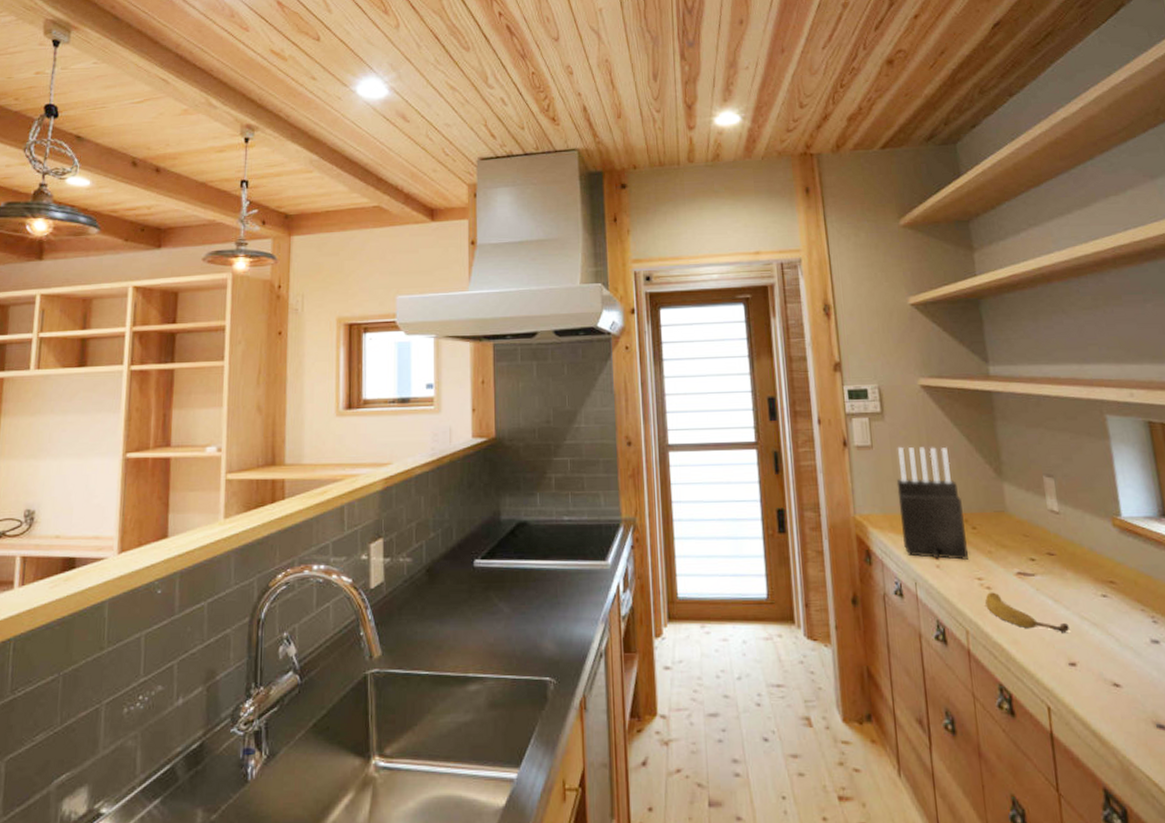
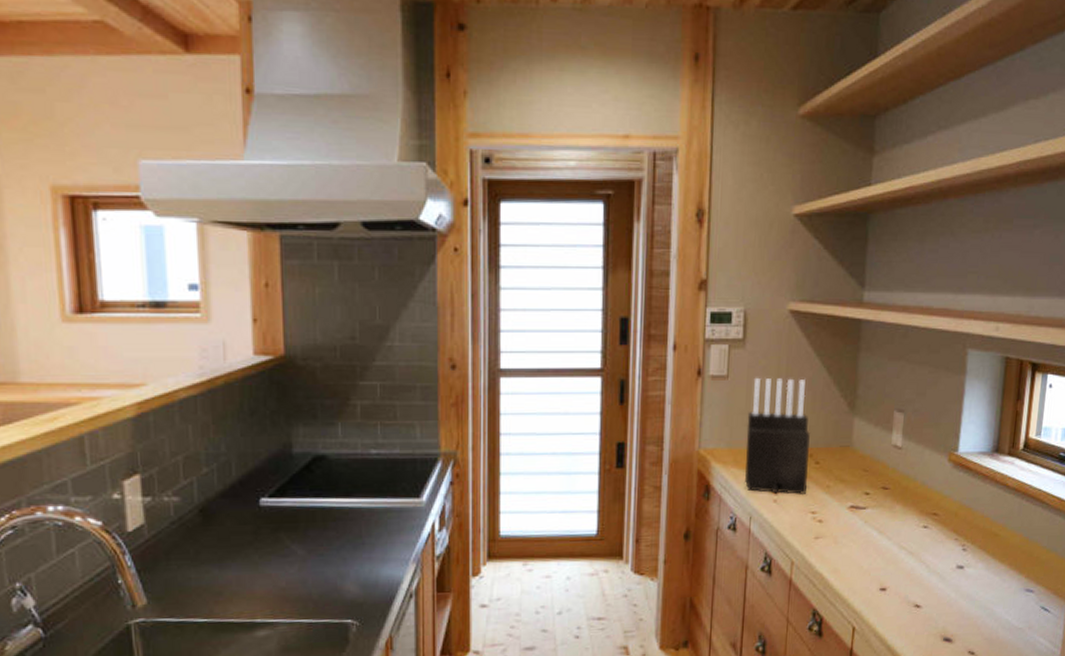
fruit: present [985,592,1069,632] -> none [814,525,887,561]

